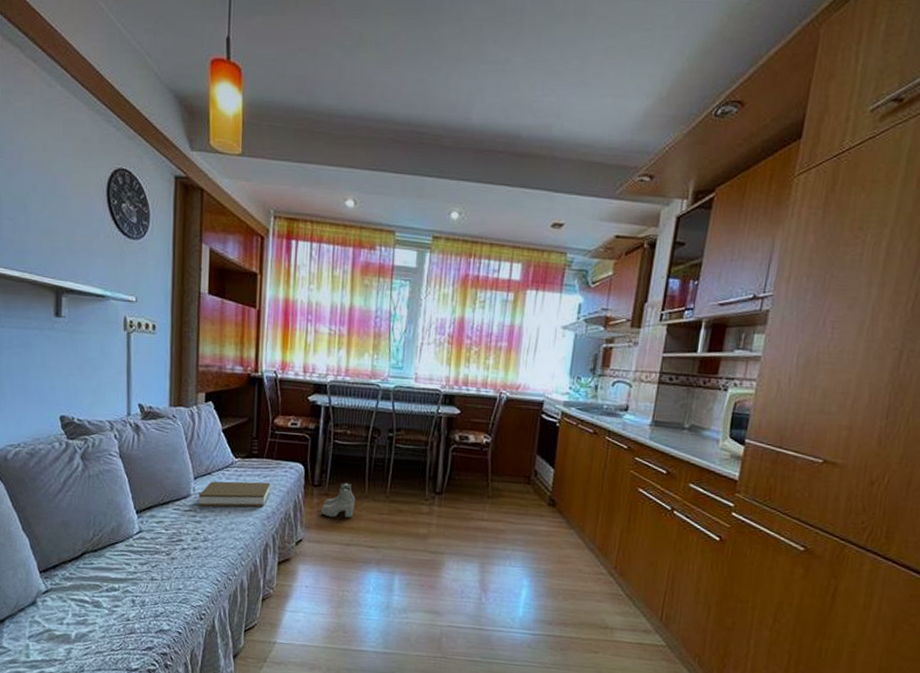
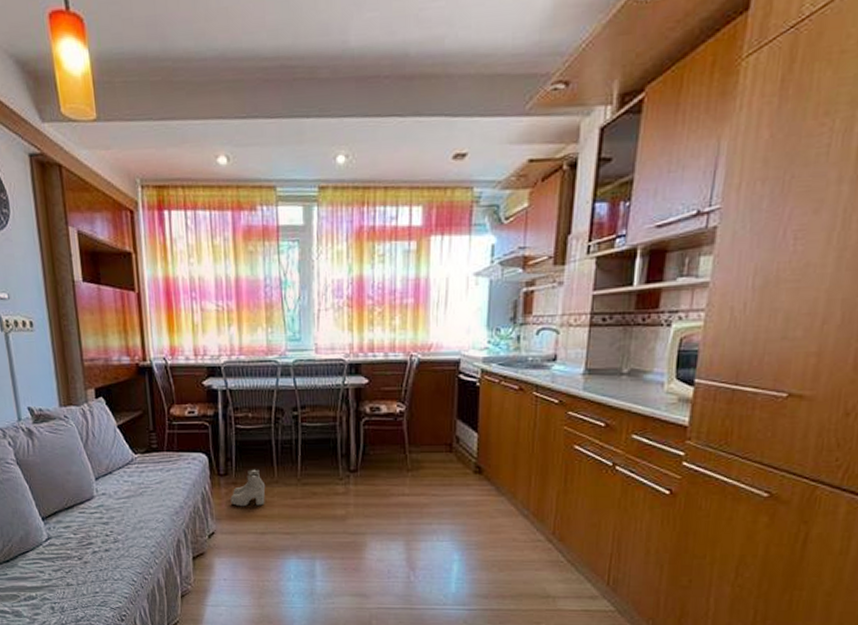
book: present [198,481,271,508] -> none [102,476,176,508]

